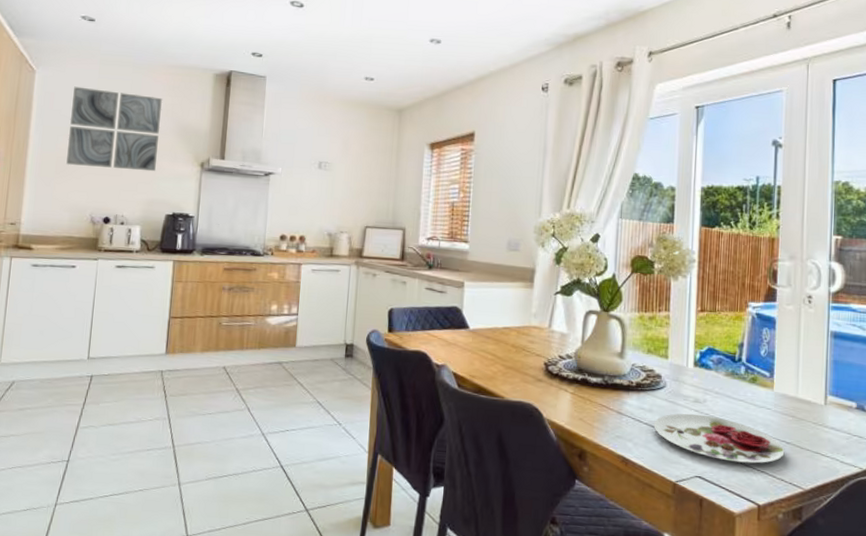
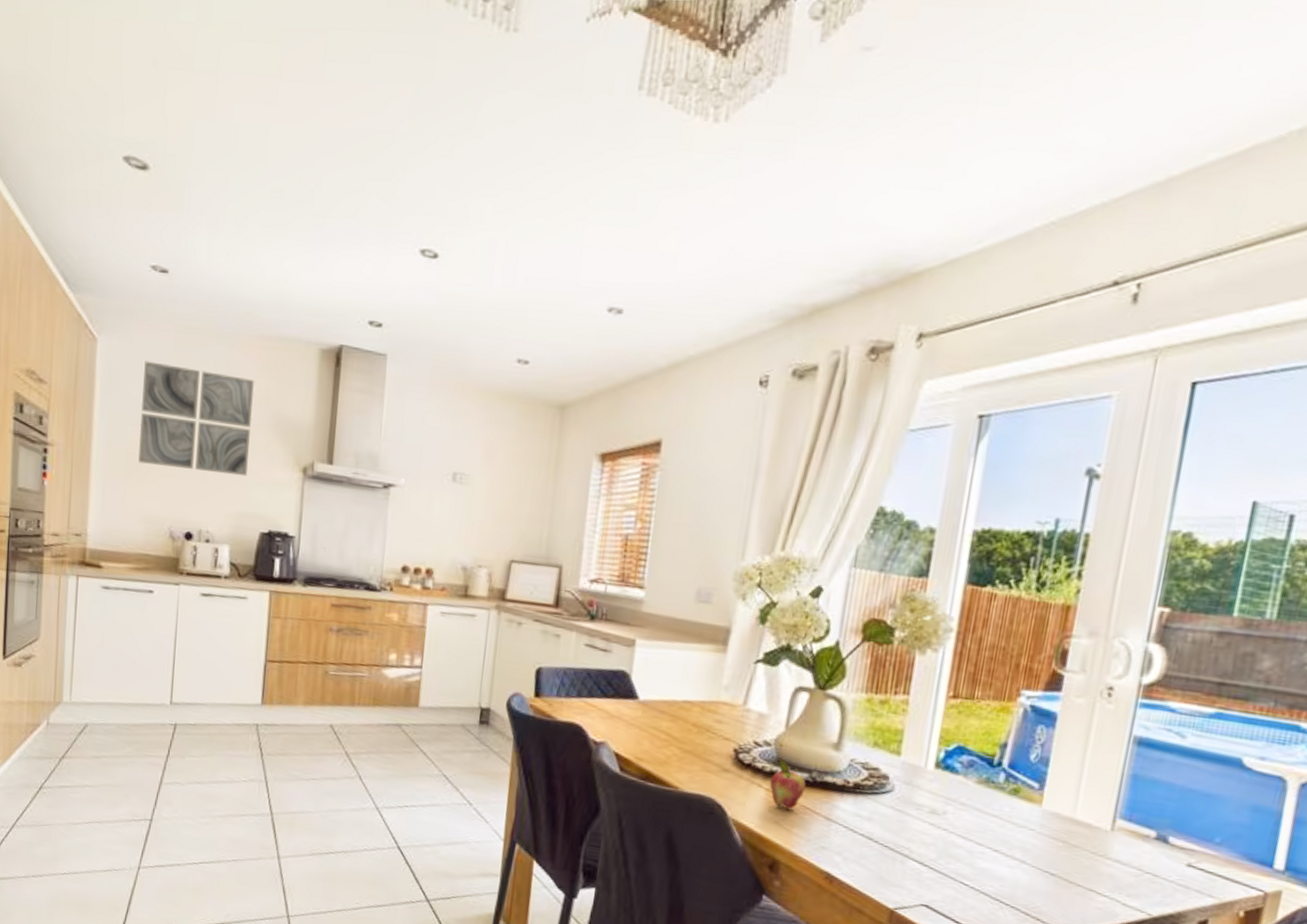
fruit: none [573,367,601,409] -> present [770,758,806,810]
plate: present [653,413,785,464] -> none [871,825,1047,897]

